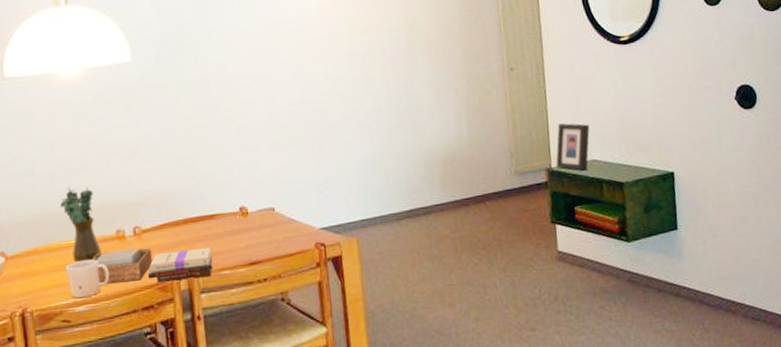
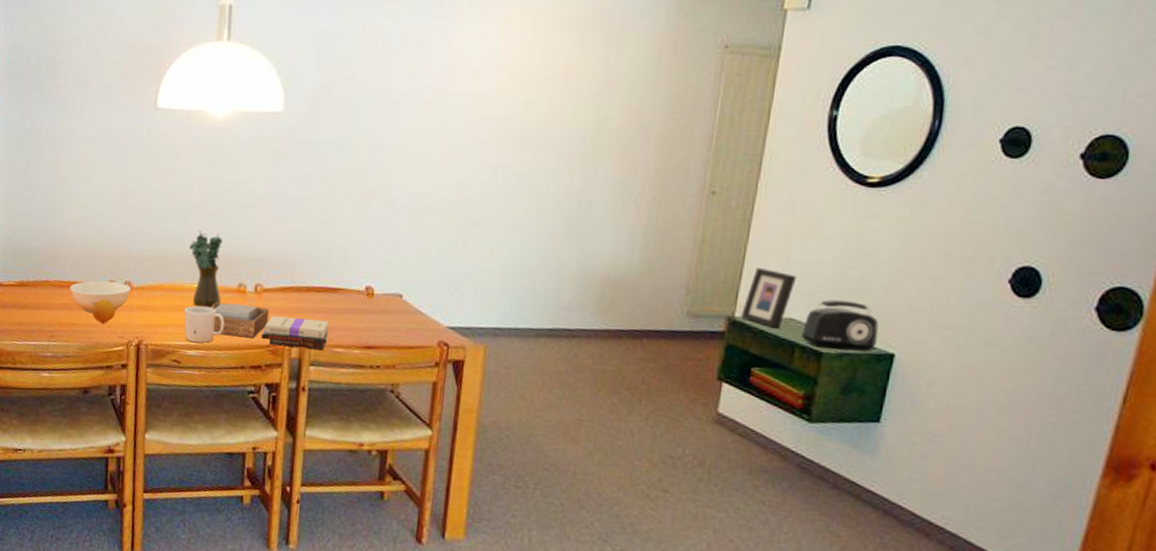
radio receiver: none [604,136,659,179] -> present [801,299,879,352]

